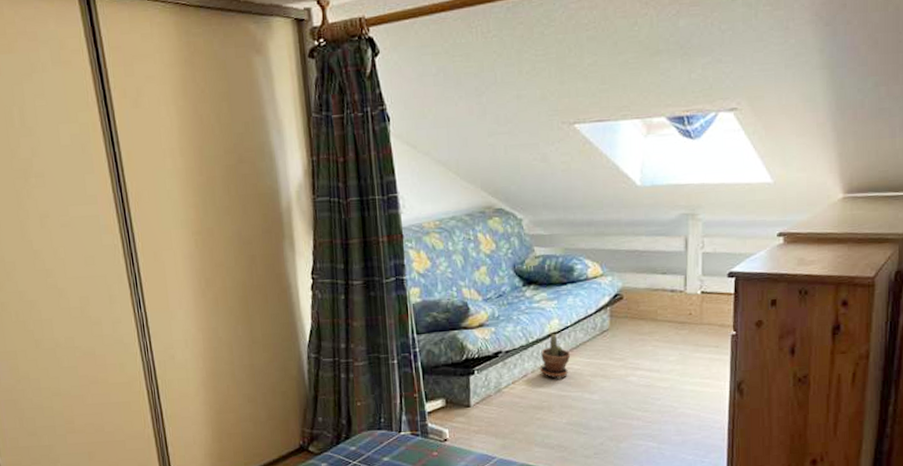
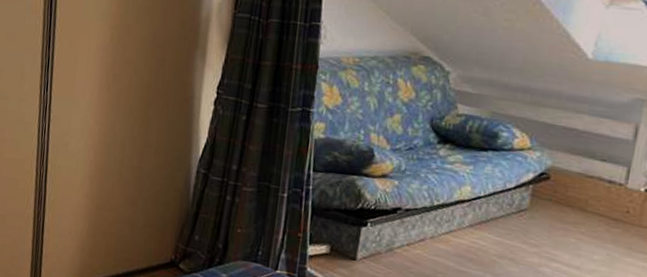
potted plant: present [539,334,571,379] -> none [440,201,479,252]

